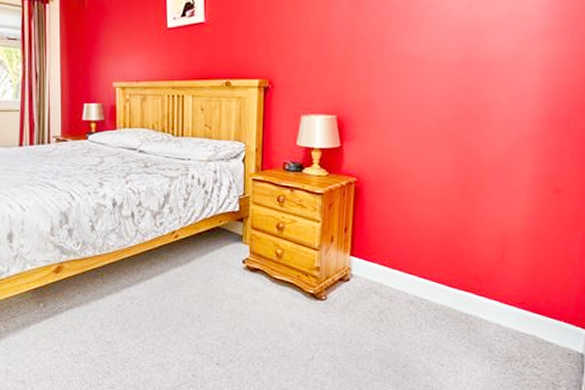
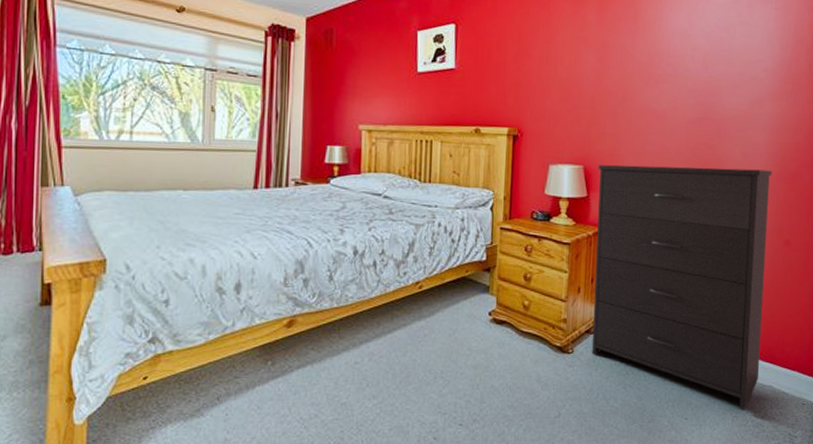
dresser: none [345,113,543,360] -> present [591,164,772,412]

